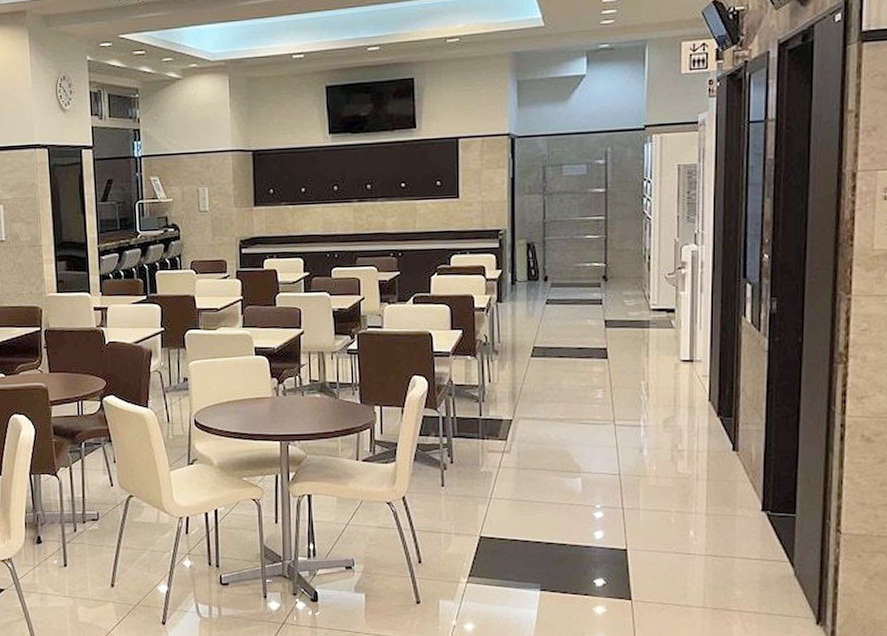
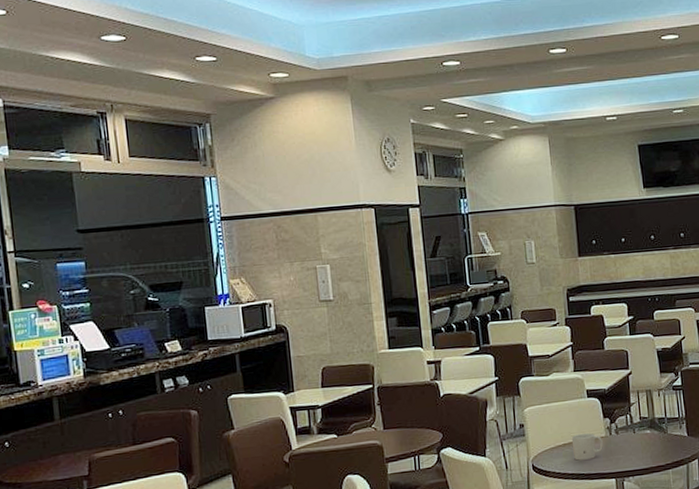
mug: none [236,392,269,419] -> present [571,433,603,461]

